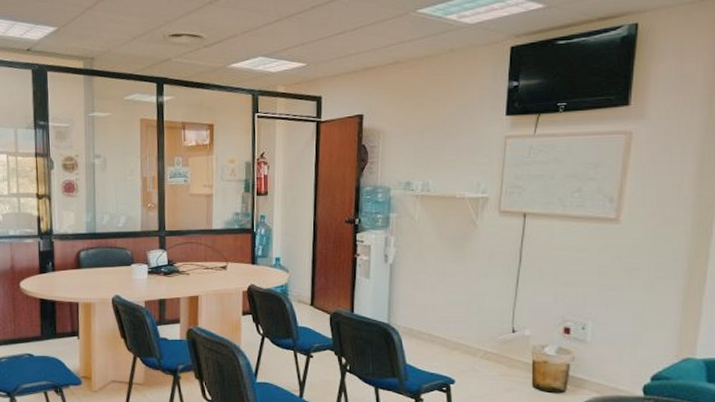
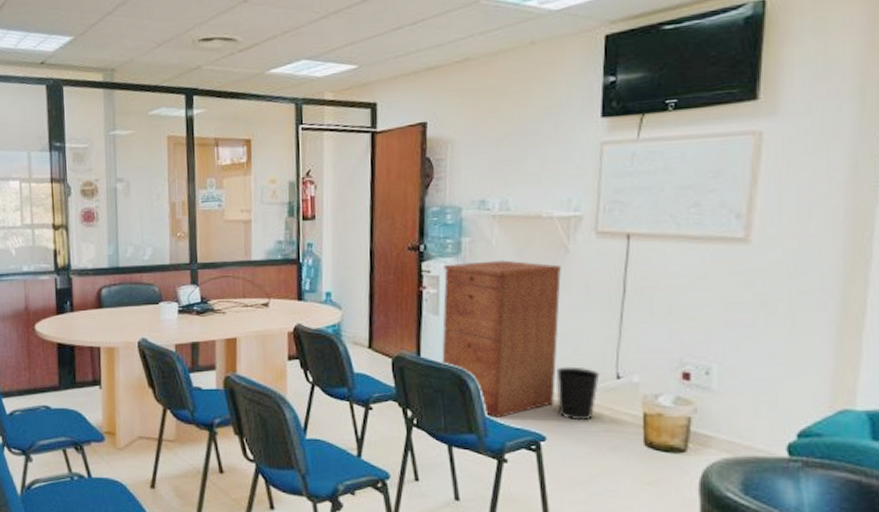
filing cabinet: none [371,233,470,364] -> present [442,260,561,418]
wastebasket: none [463,322,499,367] -> present [555,366,600,421]

